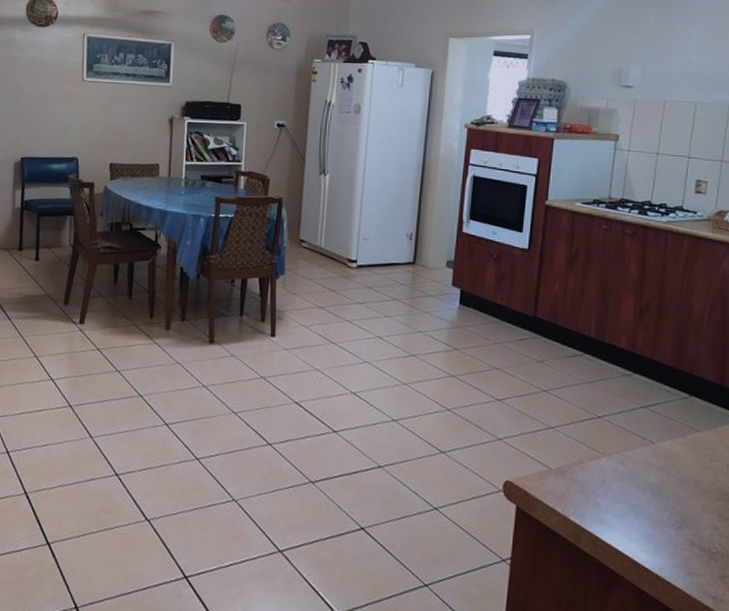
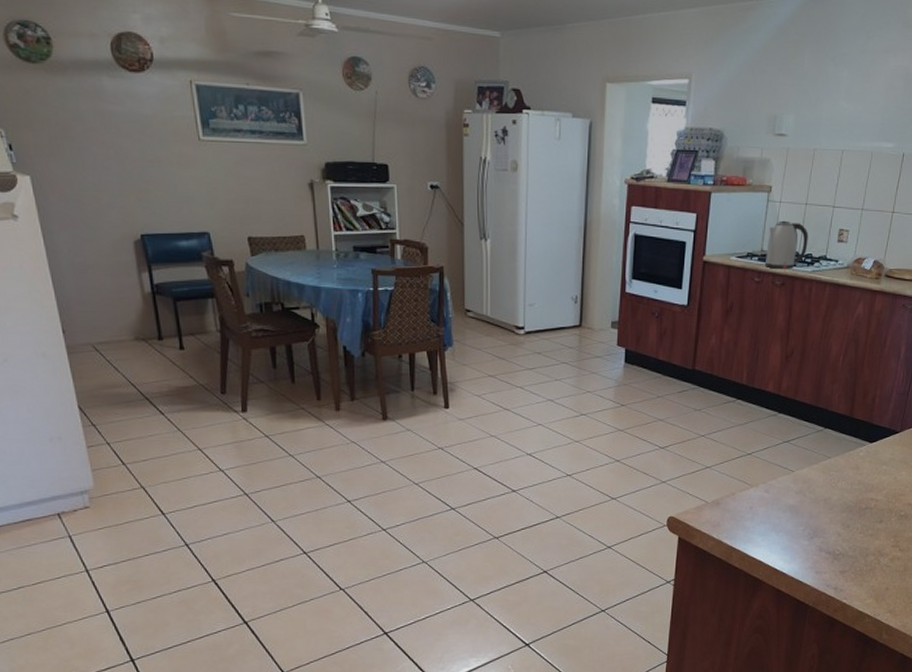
kettle: none [613,169,661,219] -> present [764,220,809,270]

